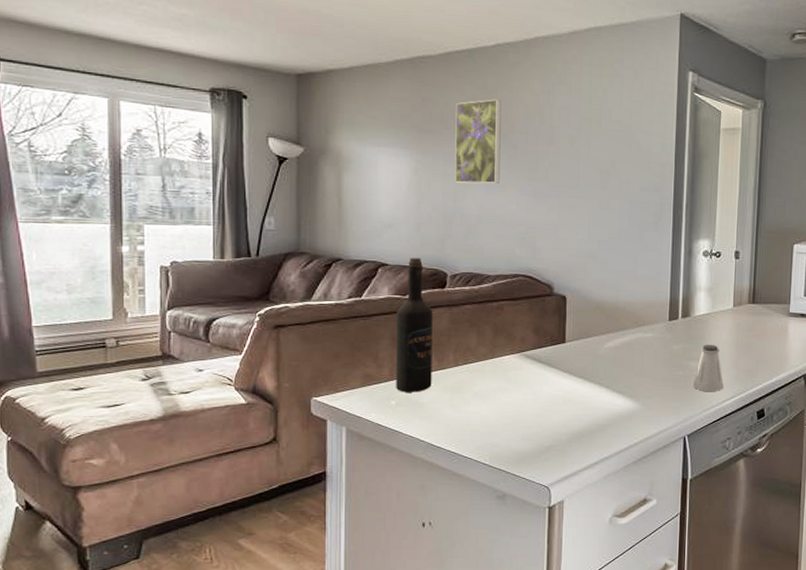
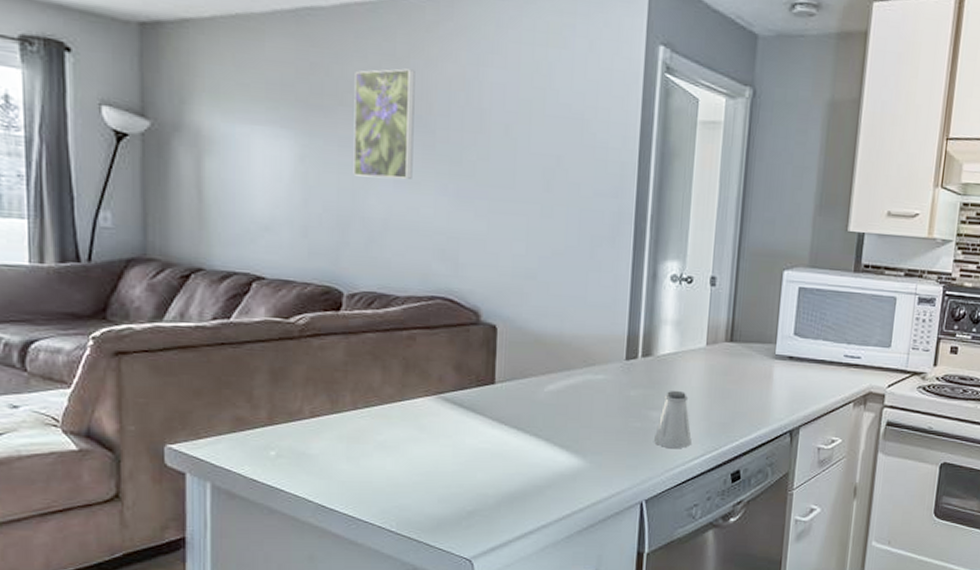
wine bottle: present [396,258,433,392] -> none [276,270,324,441]

